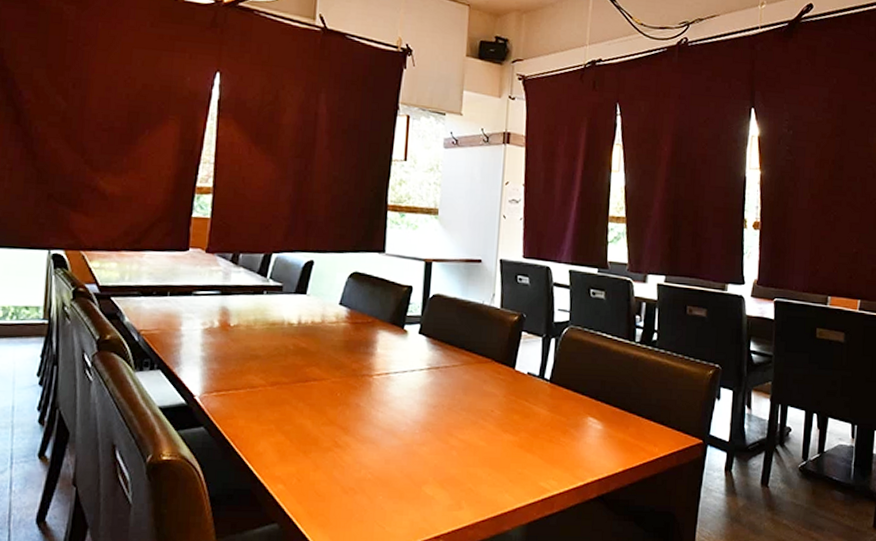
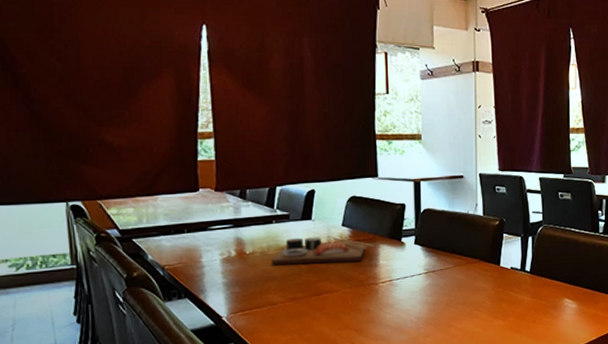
sushi: none [257,313,375,348] -> present [272,237,376,266]

